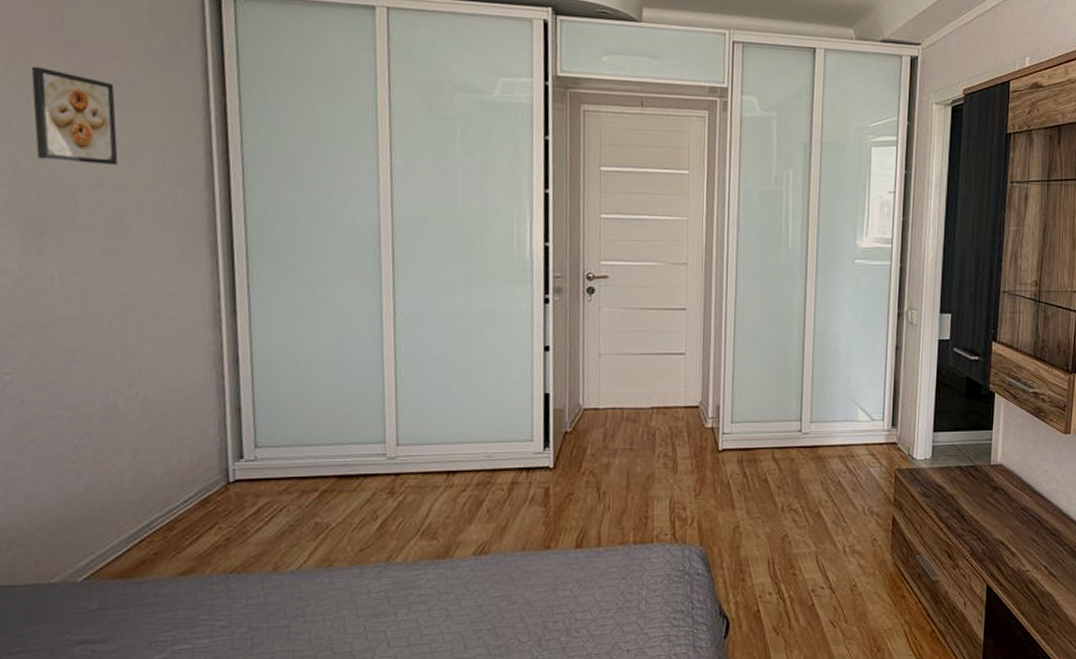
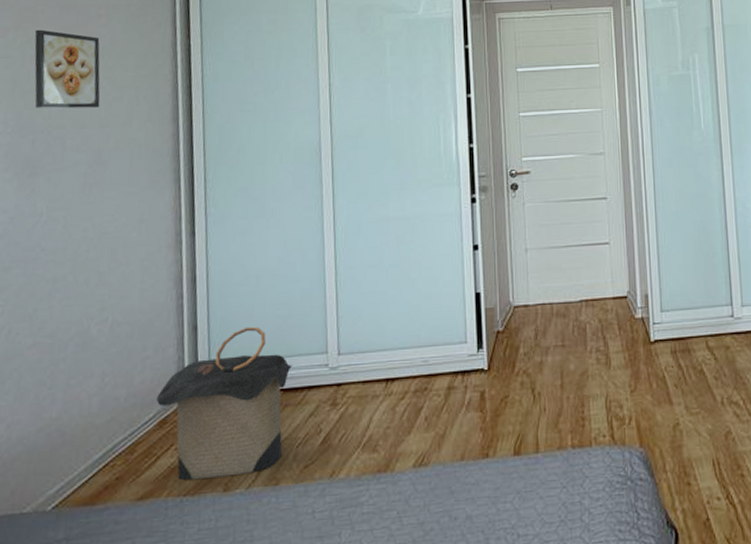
laundry hamper: none [196,412,348,559] -> present [156,326,293,481]

